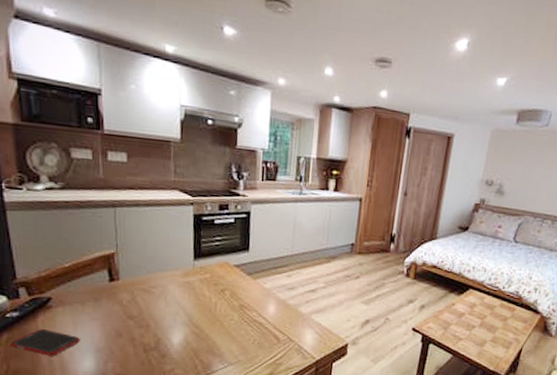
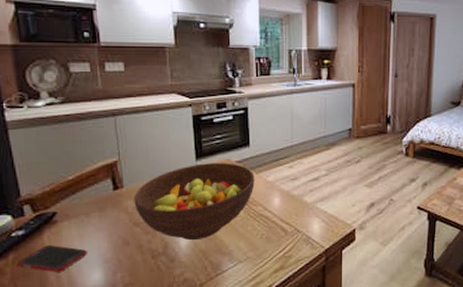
fruit bowl: none [129,264,252,339] -> present [134,163,255,241]

